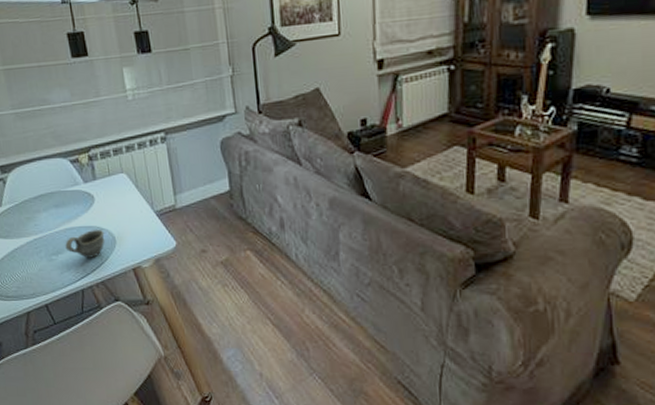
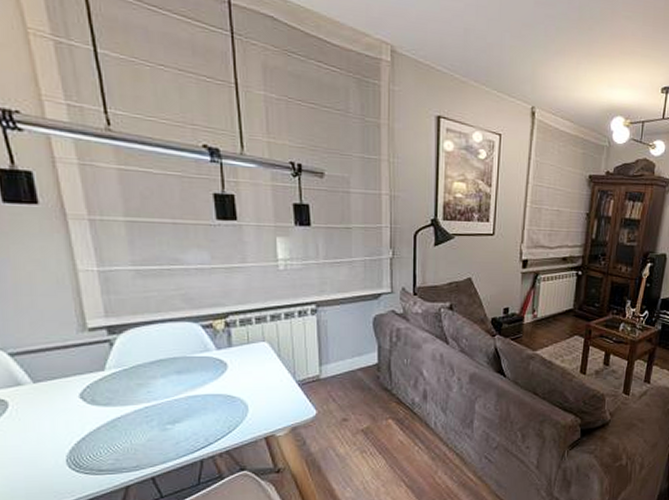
cup: present [65,230,105,258] -> none [185,398,236,427]

